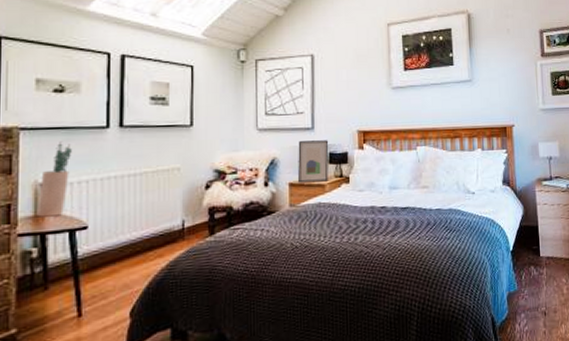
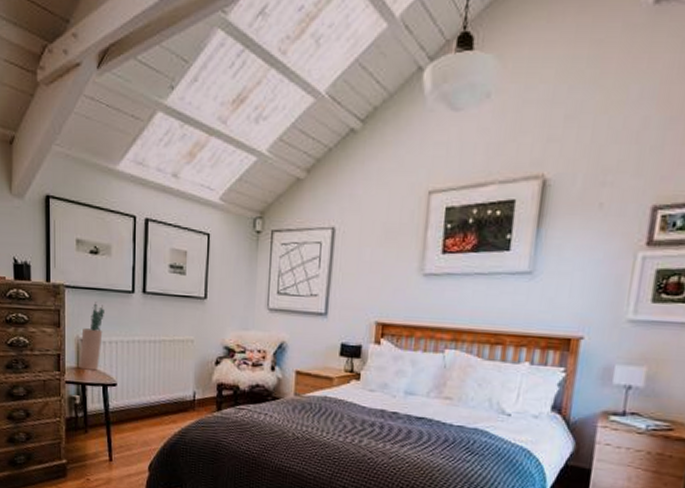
picture frame: present [298,140,329,183] -> none [306,327,342,375]

